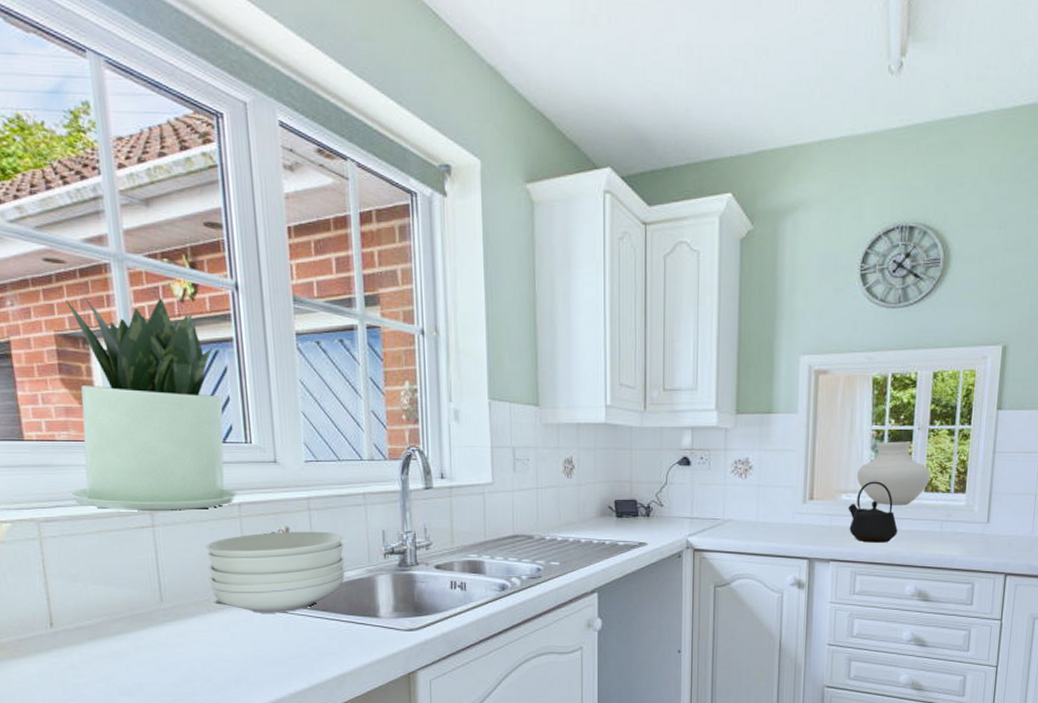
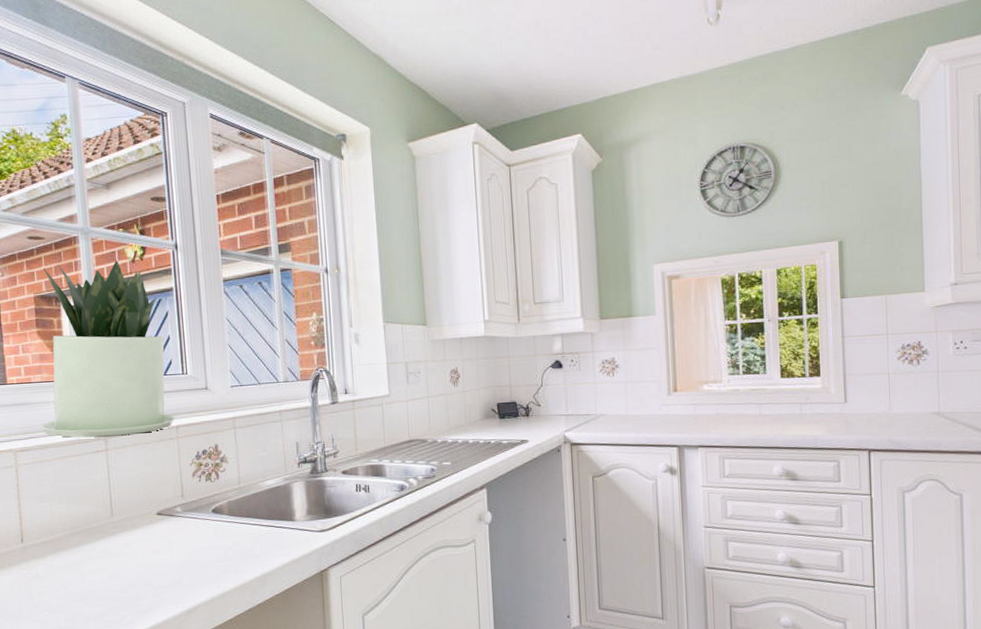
bowl: present [205,531,345,613] -> none [149,446,265,522]
kettle: present [848,481,898,543] -> none [710,371,760,428]
vase: present [857,441,930,505] -> none [716,333,785,393]

